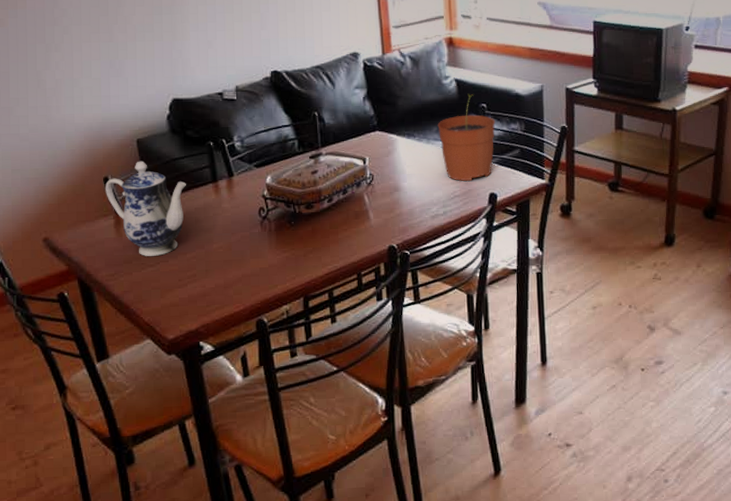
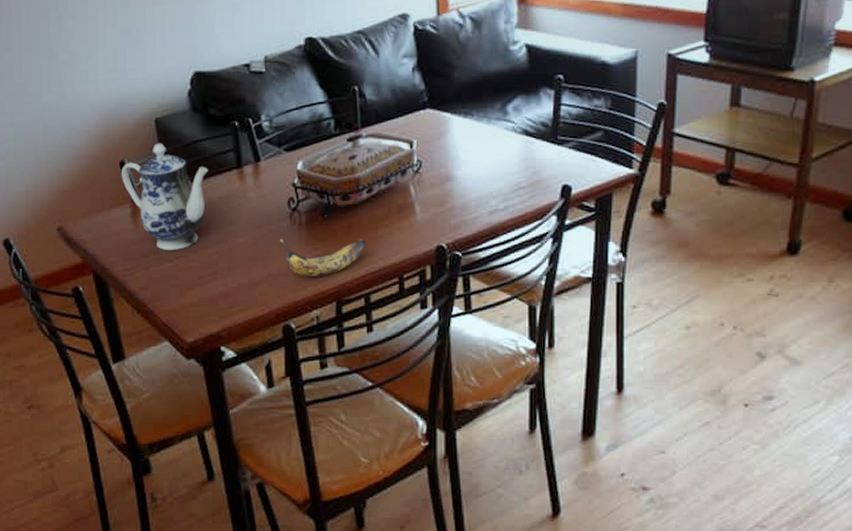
banana: none [252,242,328,277] -> present [279,238,366,277]
plant pot: present [437,94,496,181] -> none [501,63,574,170]

